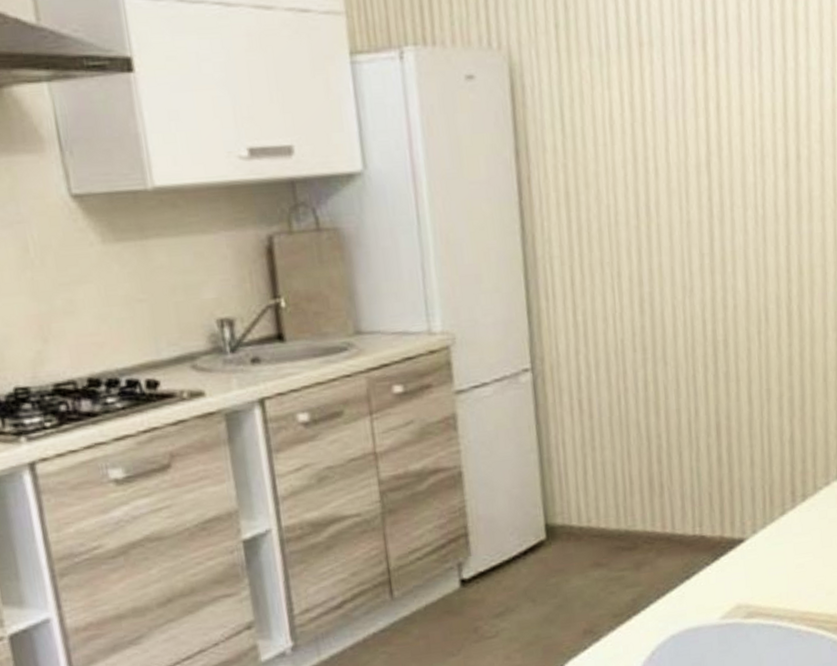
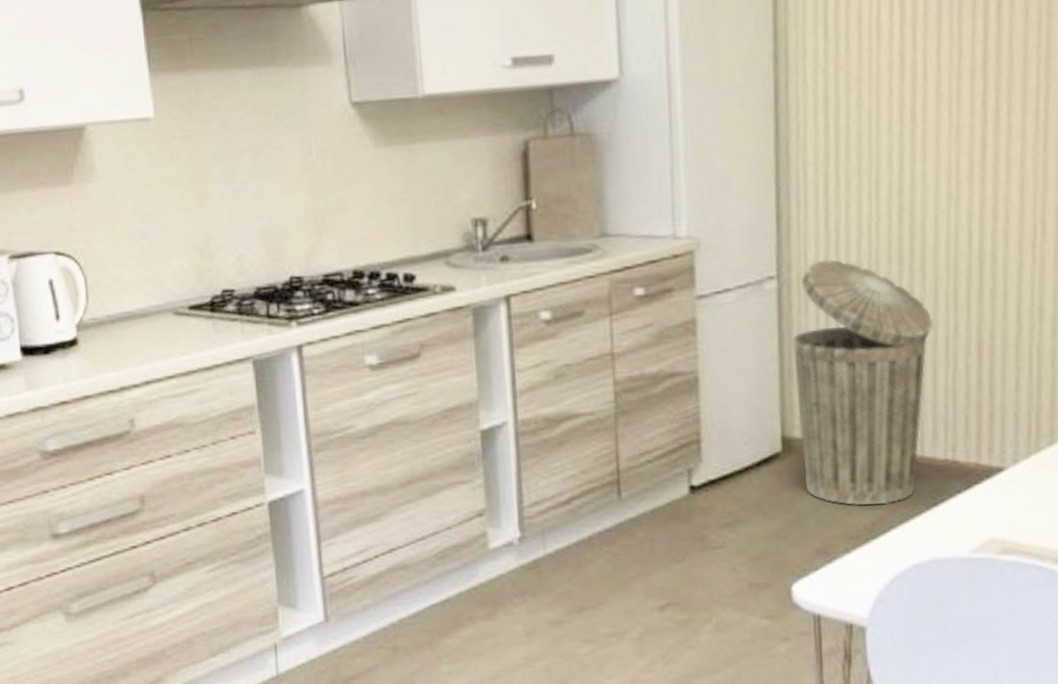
trash can: none [549,350,677,585] -> present [792,259,934,505]

